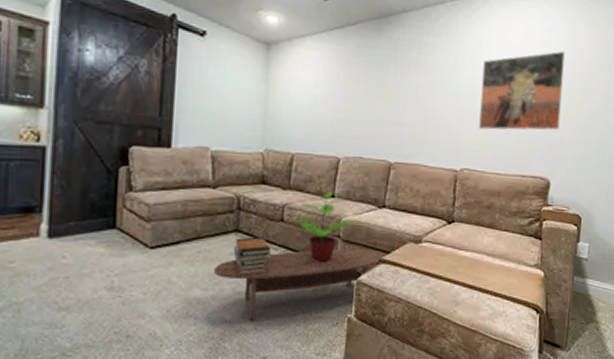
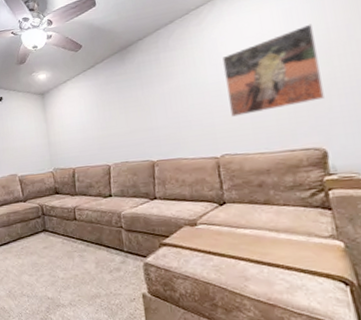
coffee table: present [214,248,385,320] -> none [34,235,165,297]
book stack: present [233,236,272,275] -> none [44,233,72,263]
potted plant: present [297,191,354,263] -> none [86,192,132,250]

